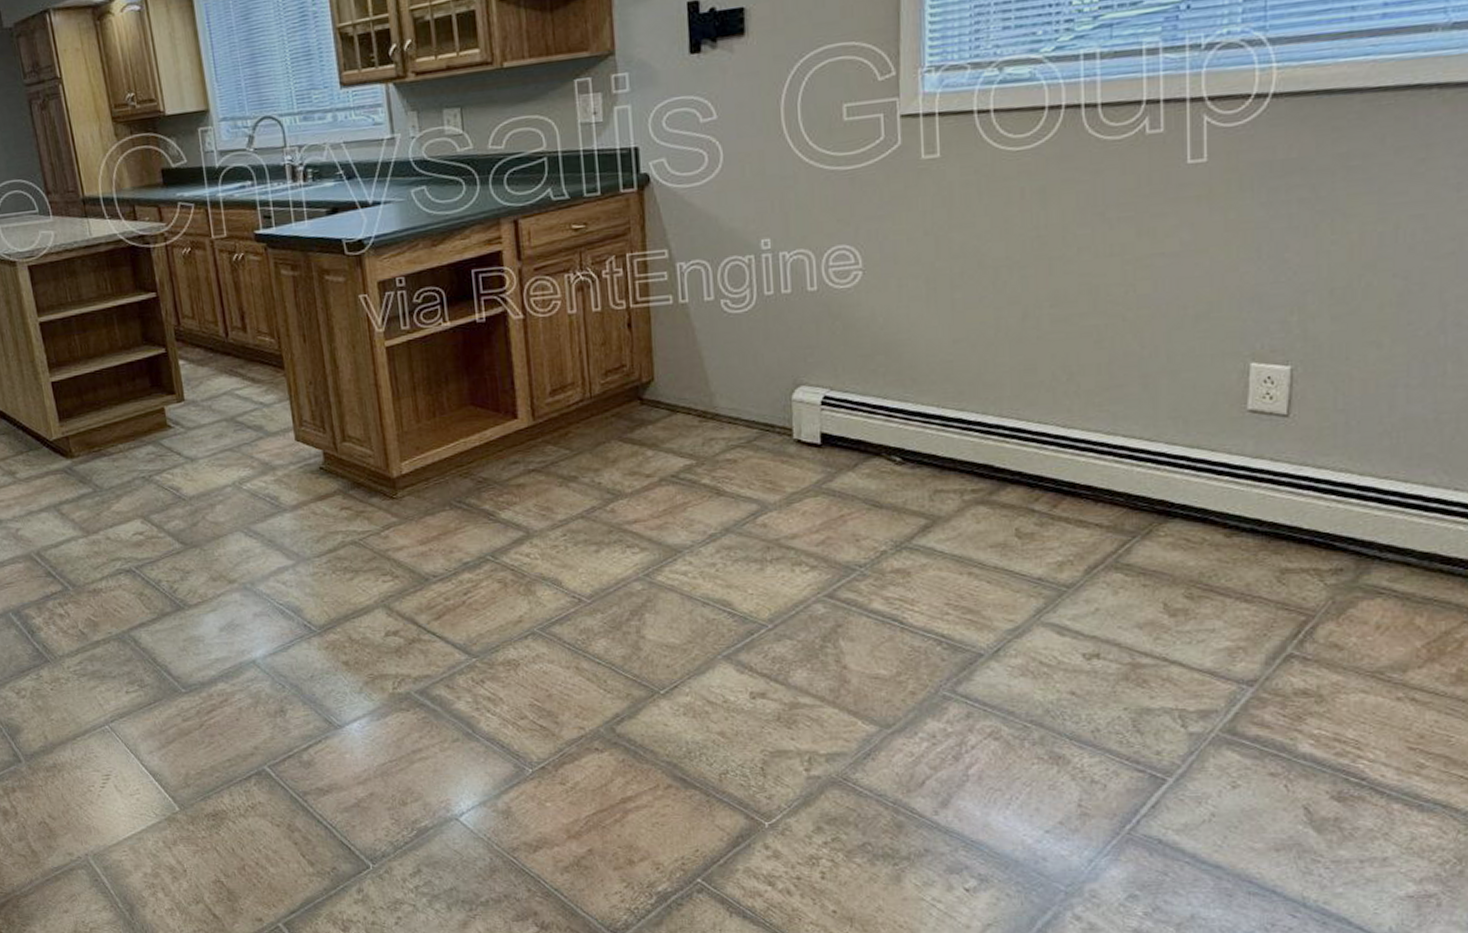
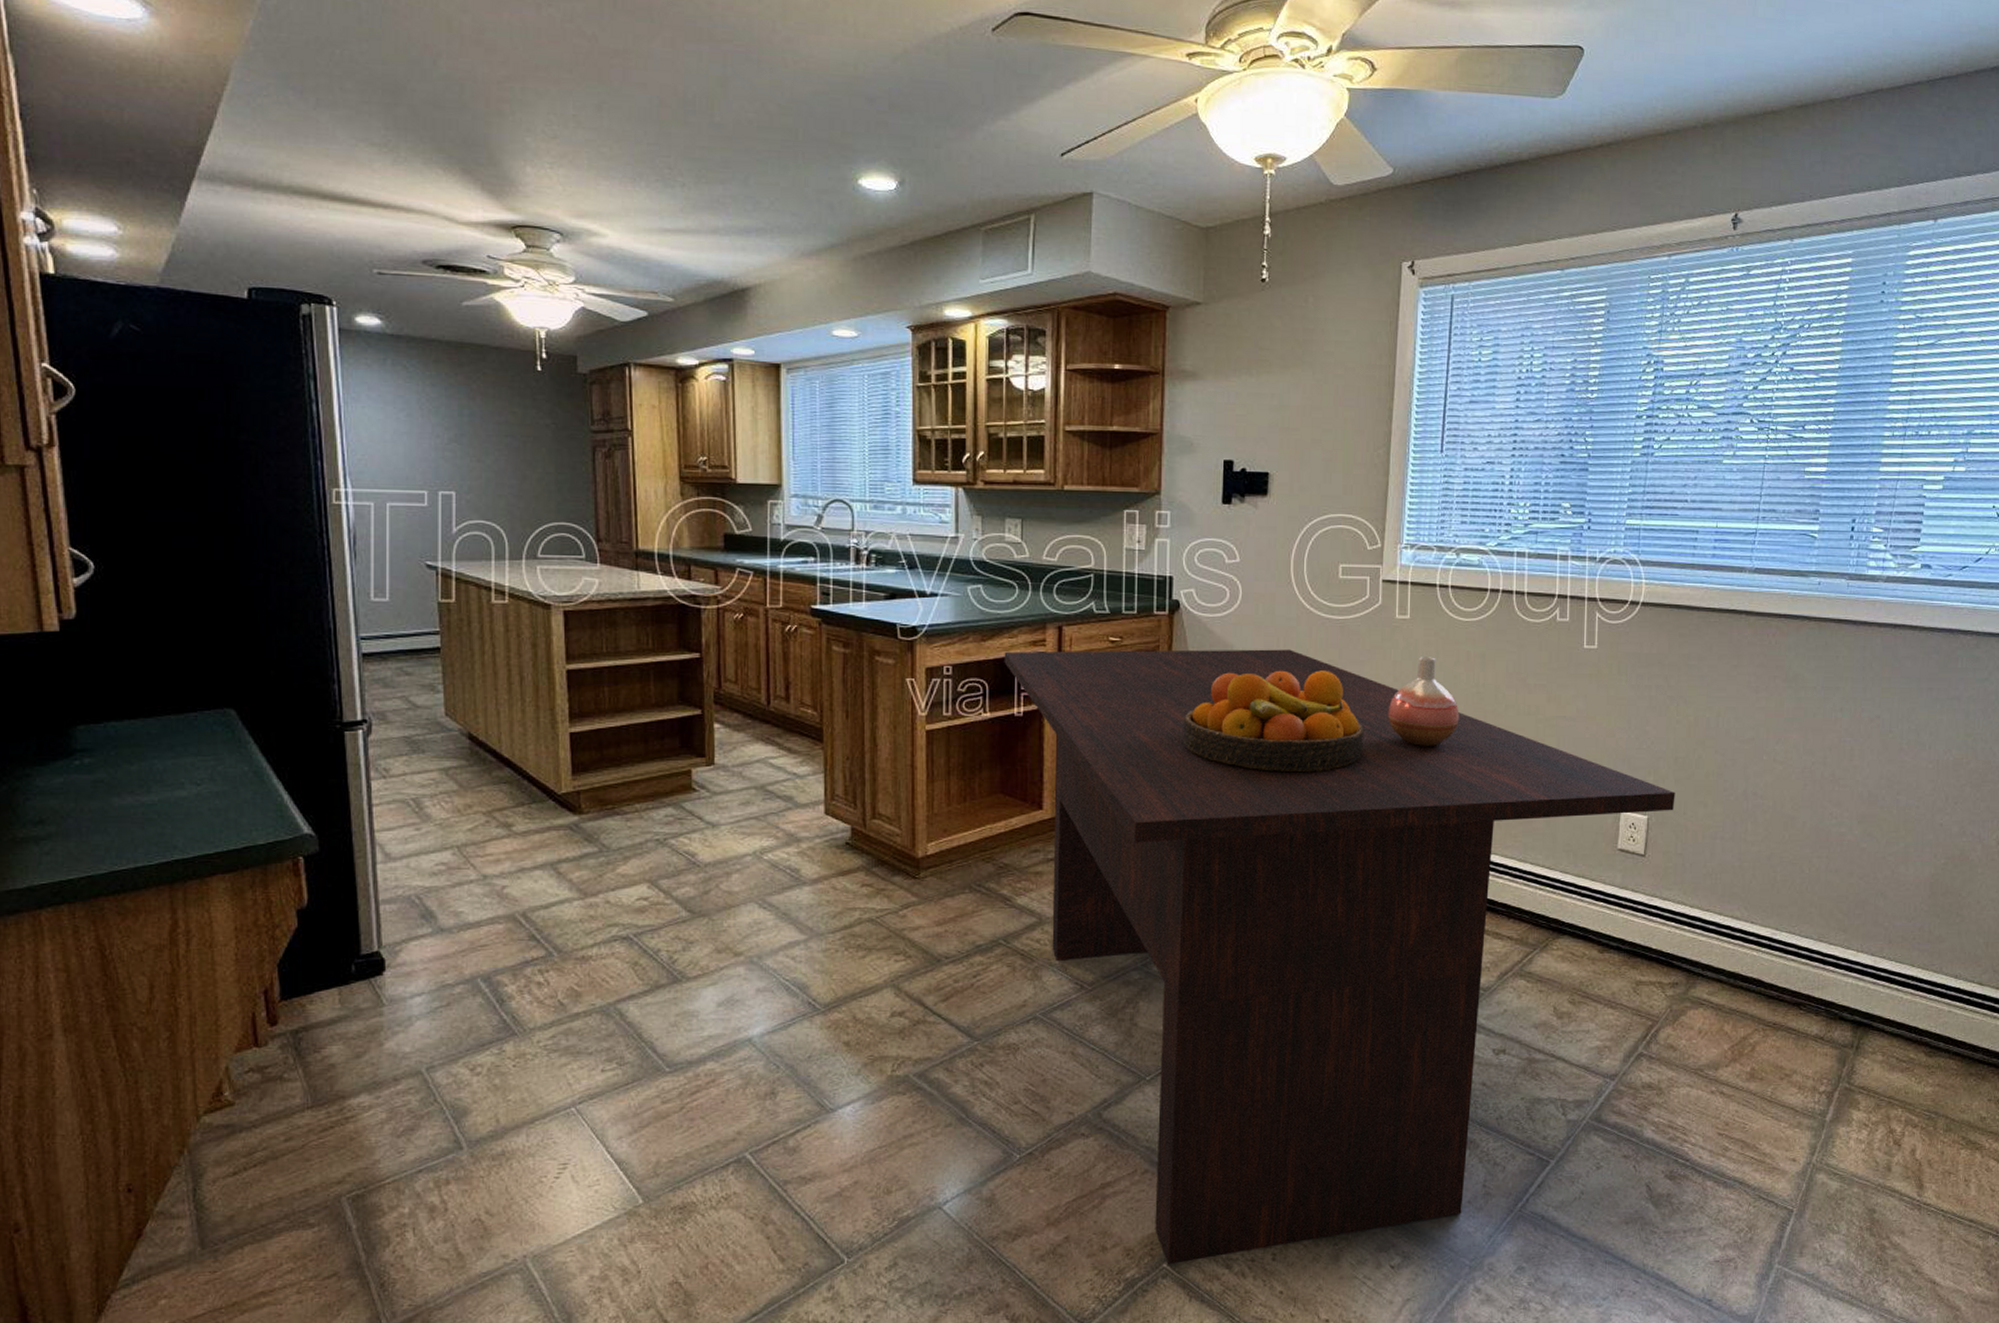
dining table: none [458,213,1332,880] -> present [1004,649,1675,1265]
fruit bowl: none [666,232,890,356] -> present [1183,670,1364,773]
vase: none [918,200,1015,310] -> present [1387,657,1460,747]

